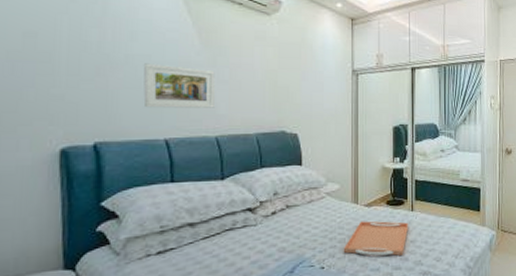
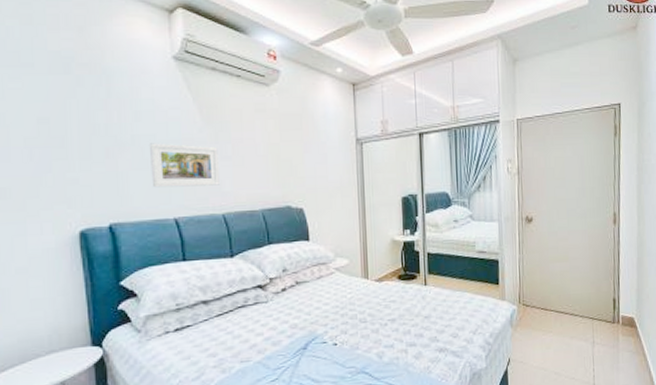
serving tray: present [343,221,409,256] -> none [355,296,423,332]

